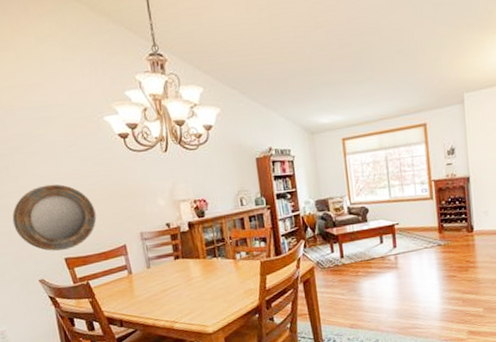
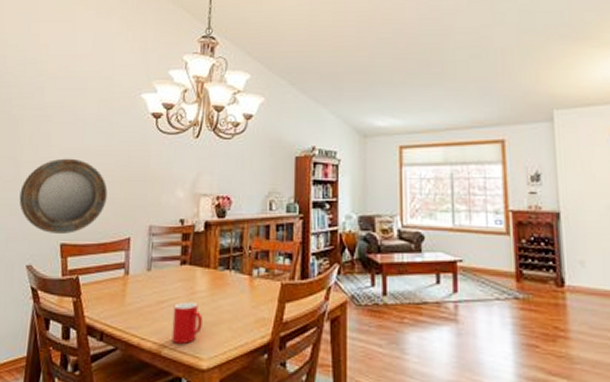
cup: none [176,286,203,319] -> present [171,301,202,344]

